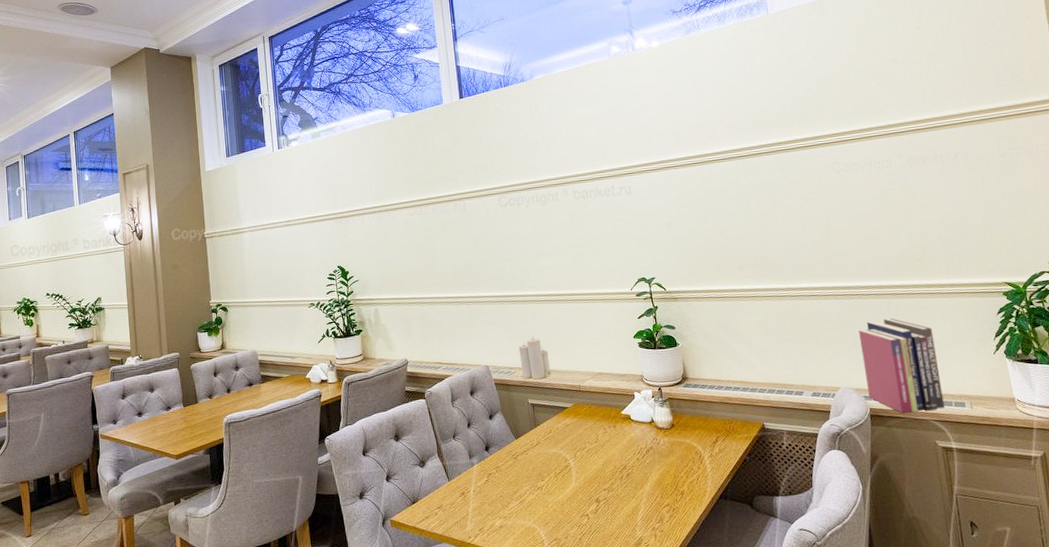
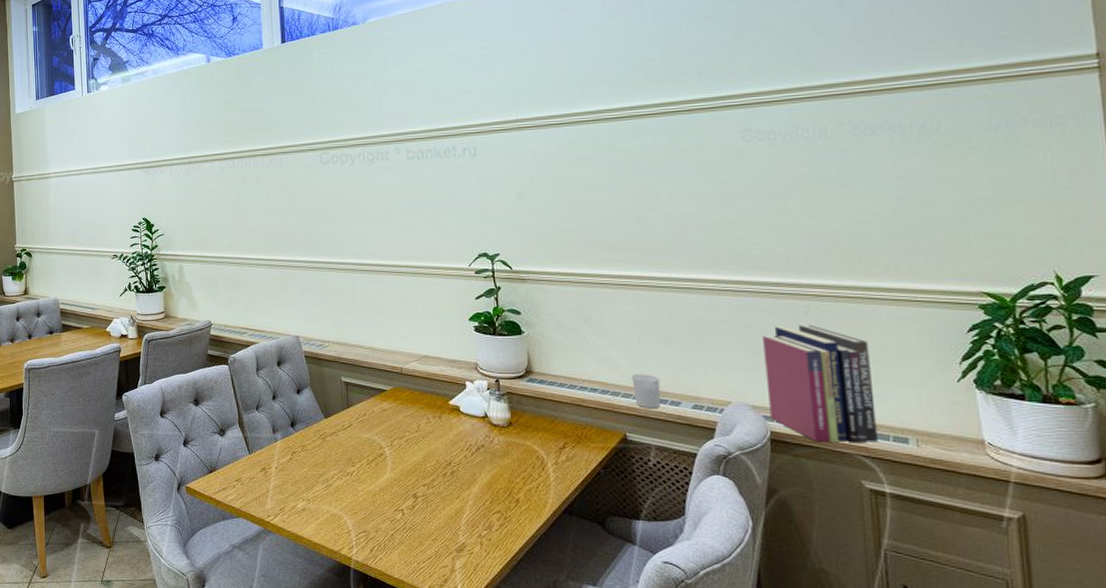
candle: present [518,336,553,380] -> none [333,308,371,356]
candle holder: none [765,370,788,400] -> present [632,374,661,409]

